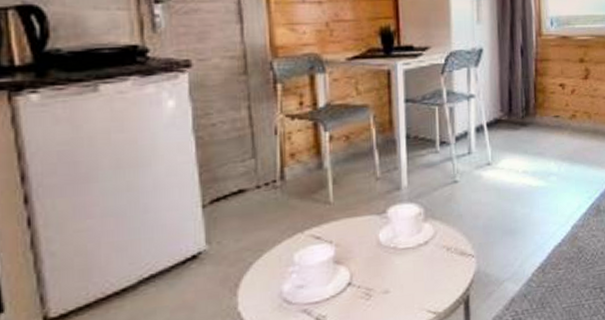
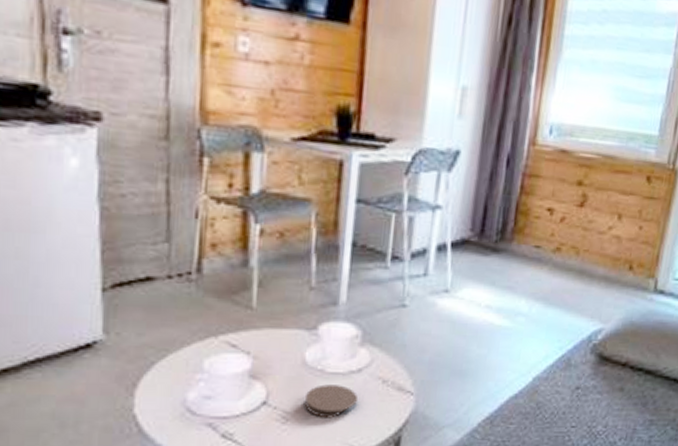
coaster: none [383,258,428,290] -> present [304,384,358,418]

